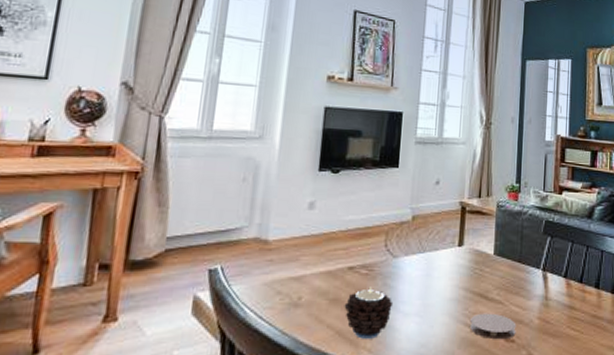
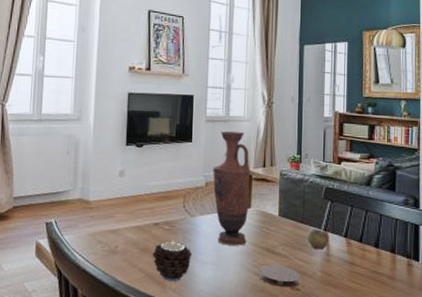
vase: none [421,154,464,292] -> present [213,130,251,246]
apple: none [524,269,547,294] -> present [307,229,329,250]

